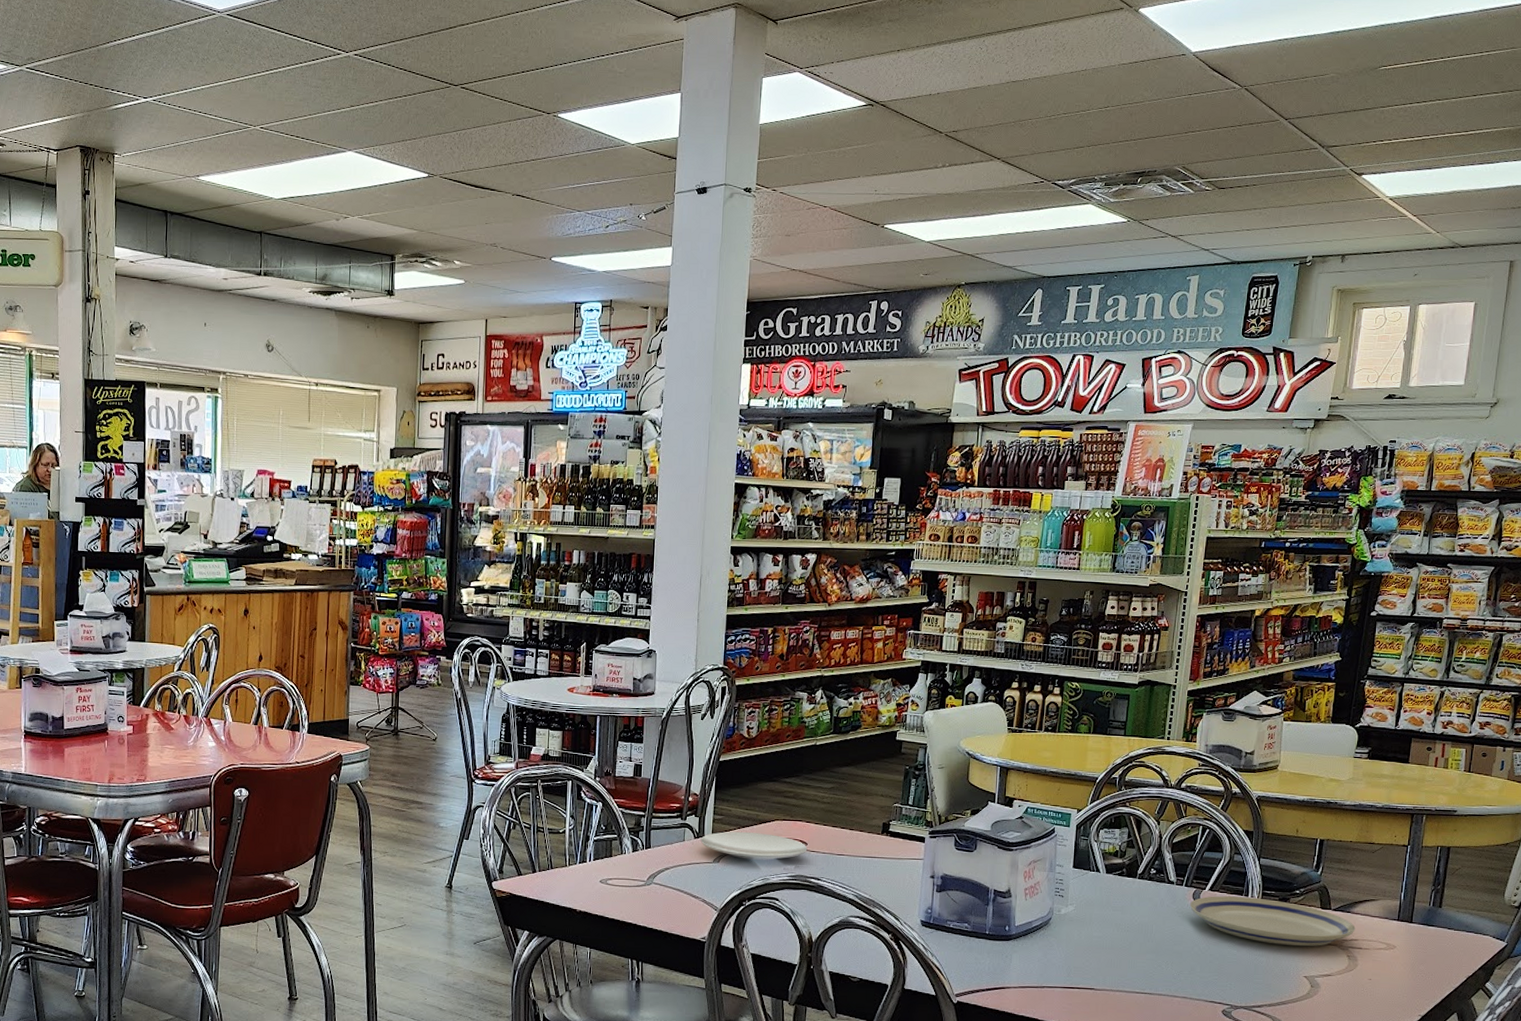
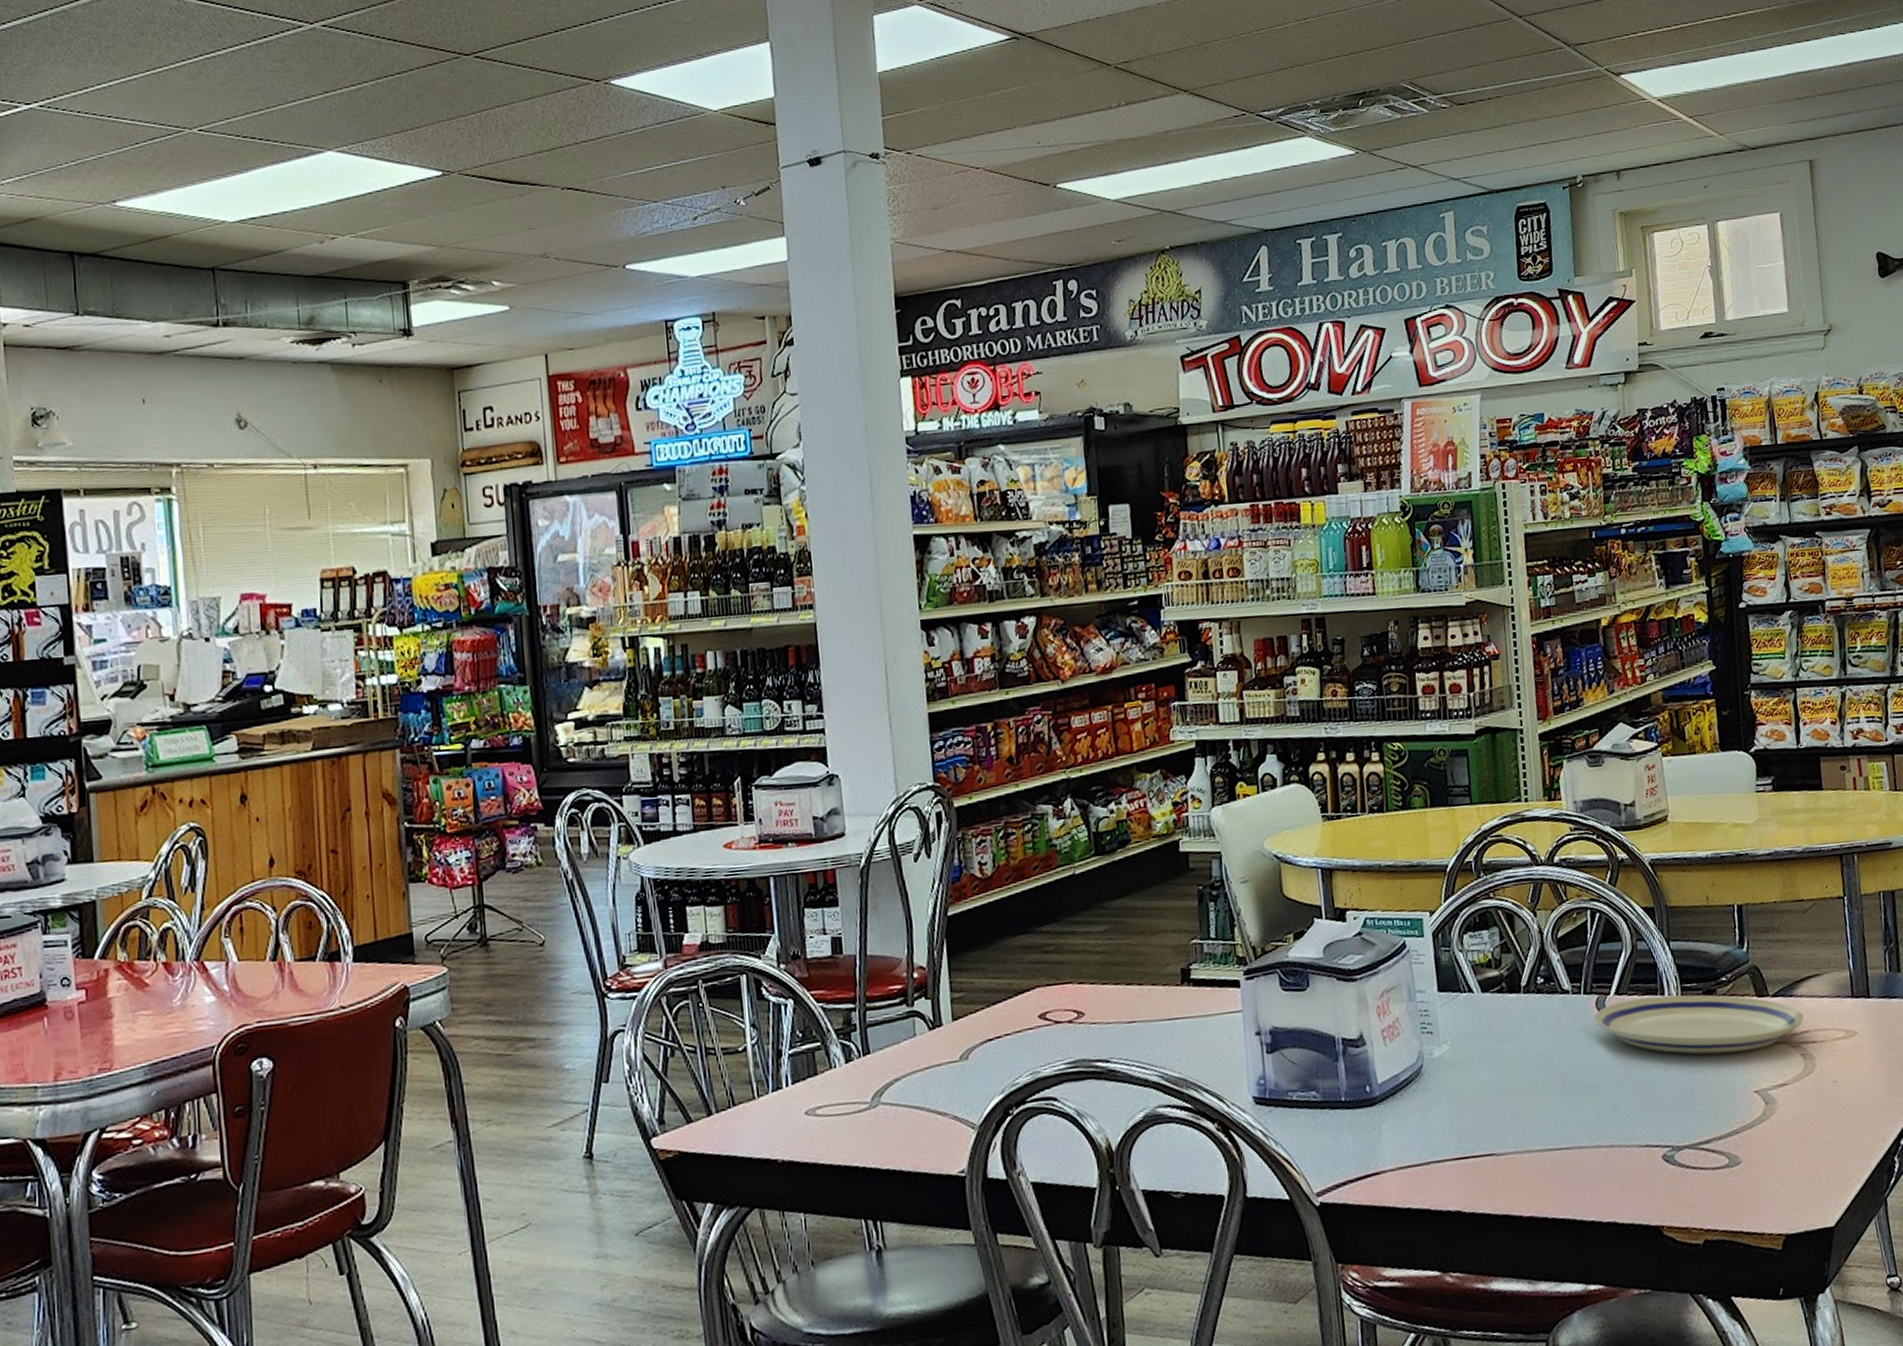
plate: present [700,832,808,860] -> none [937,1008,1086,1049]

